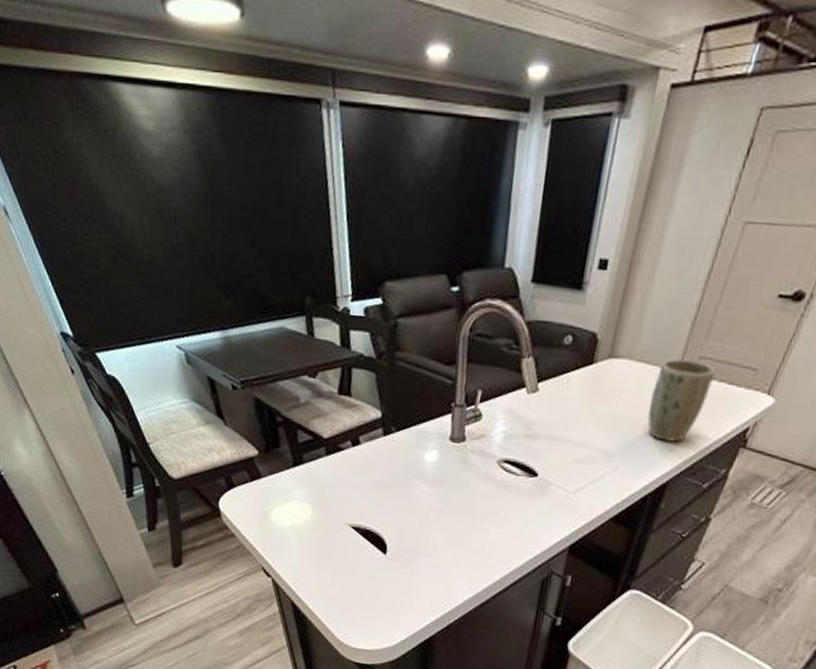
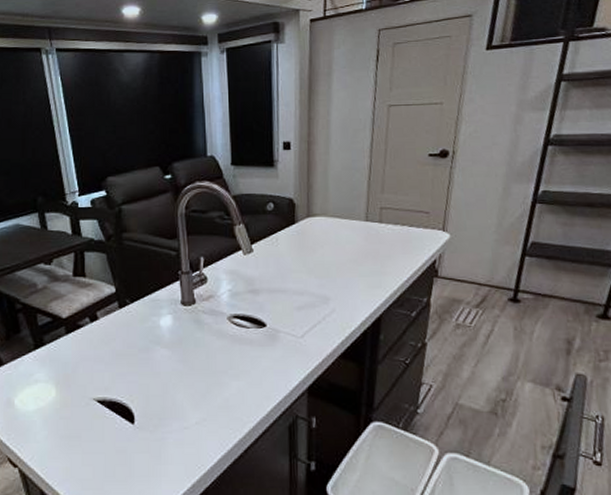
plant pot: present [647,359,715,442] -> none [349,212,396,280]

